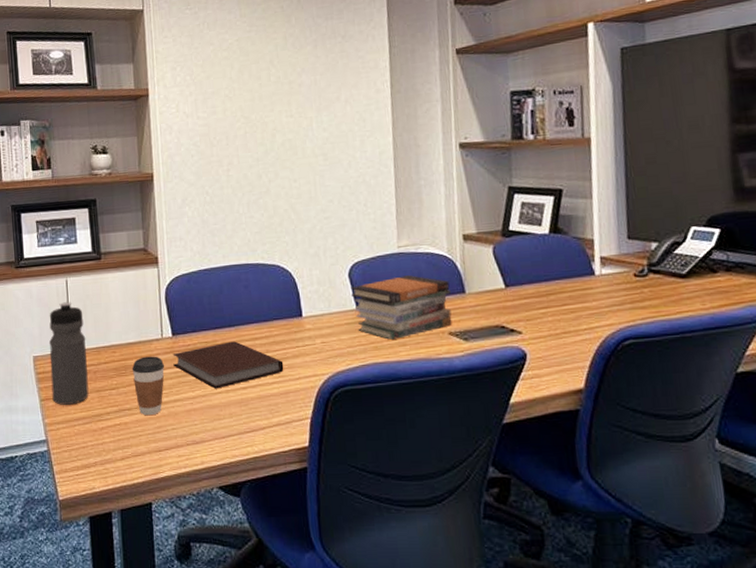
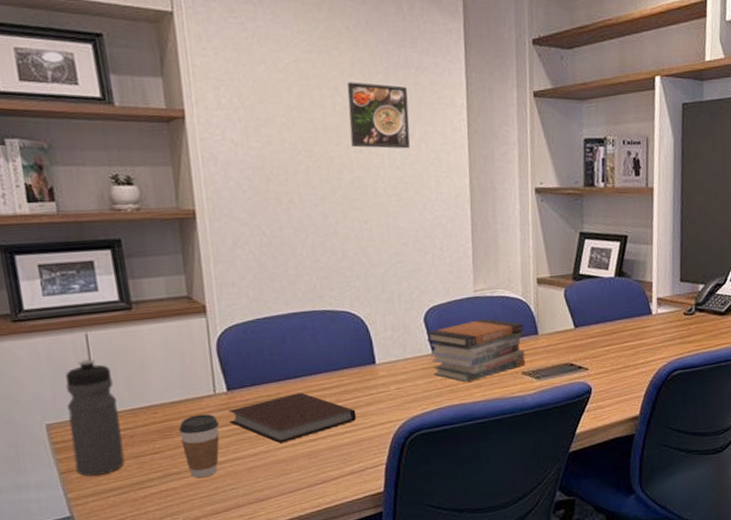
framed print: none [280,54,337,113] -> present [347,82,411,149]

